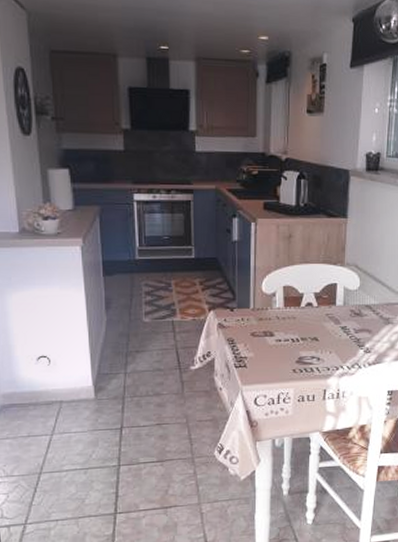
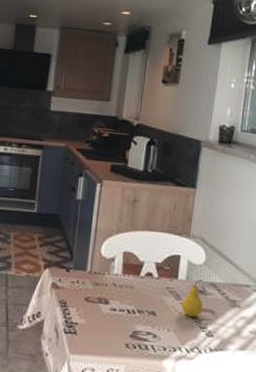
fruit: none [341,303,360,337] -> present [181,279,203,317]

